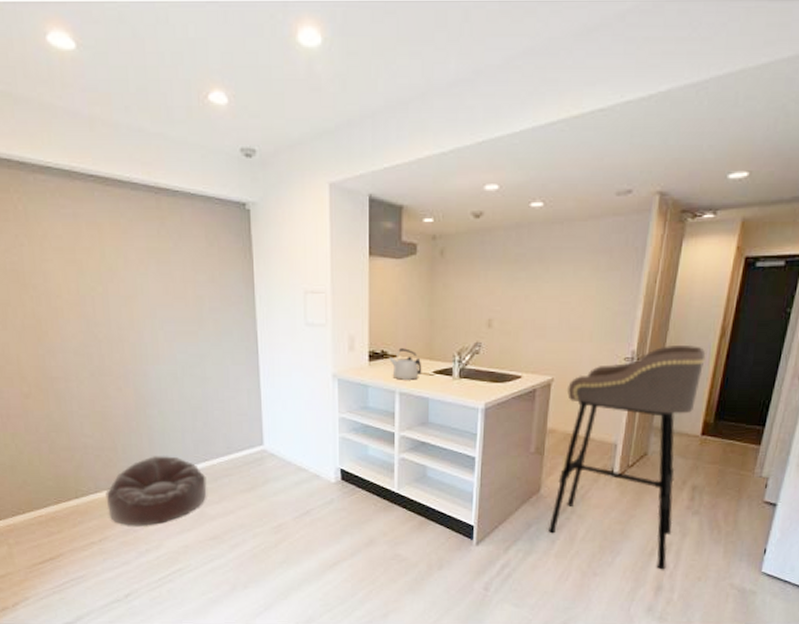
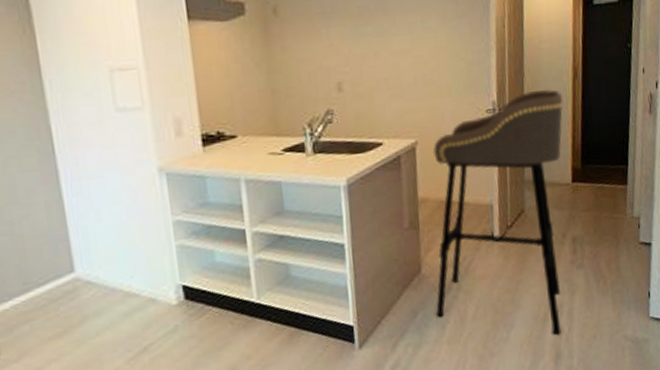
kettle: present [388,348,422,380] -> none [226,126,270,165]

